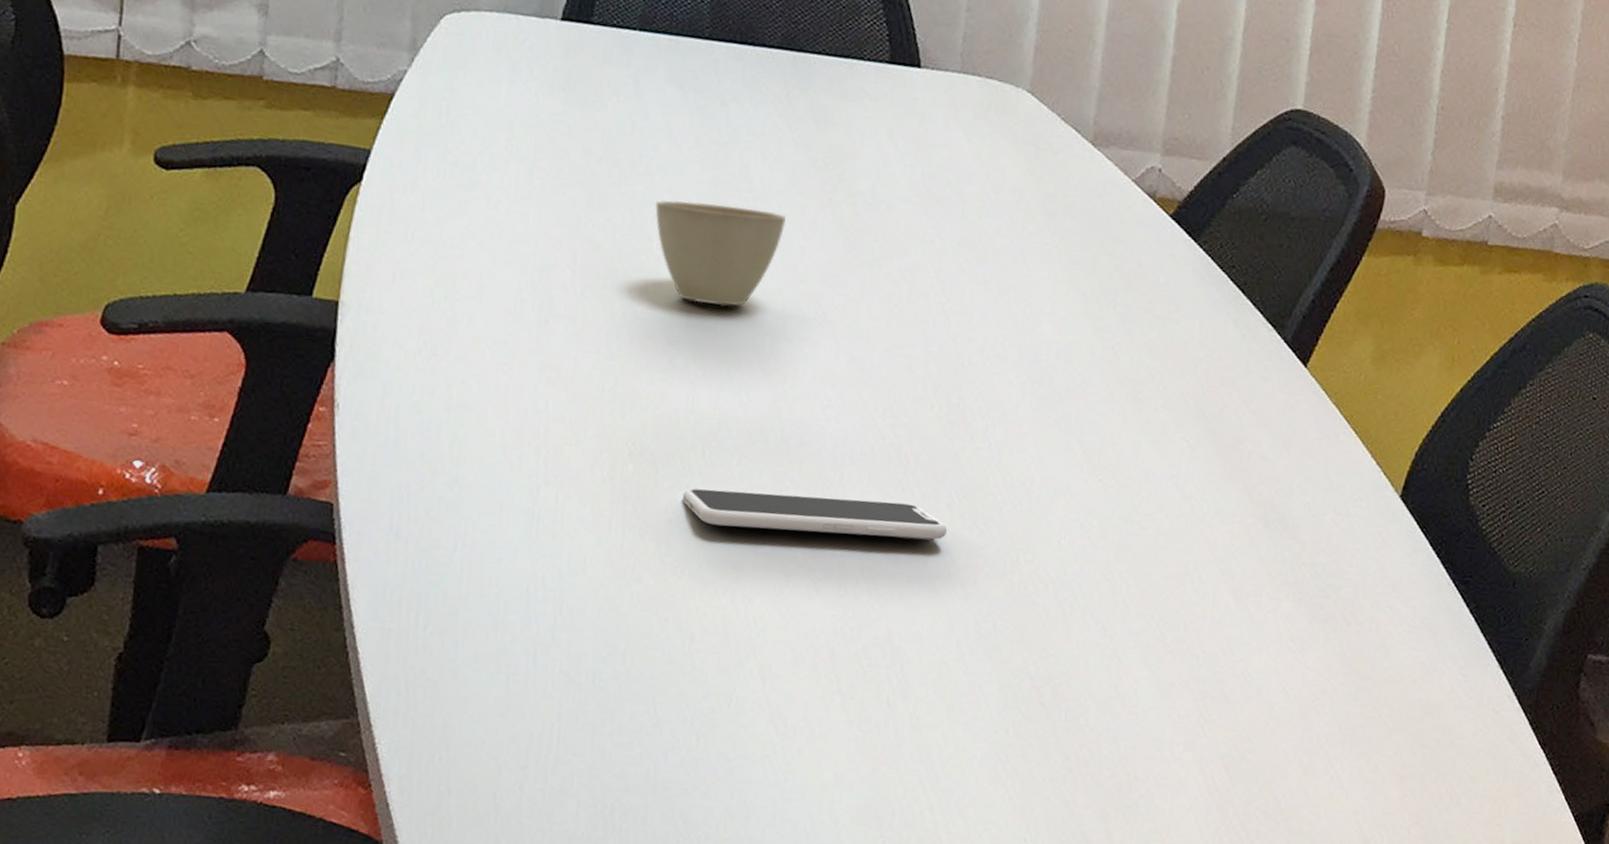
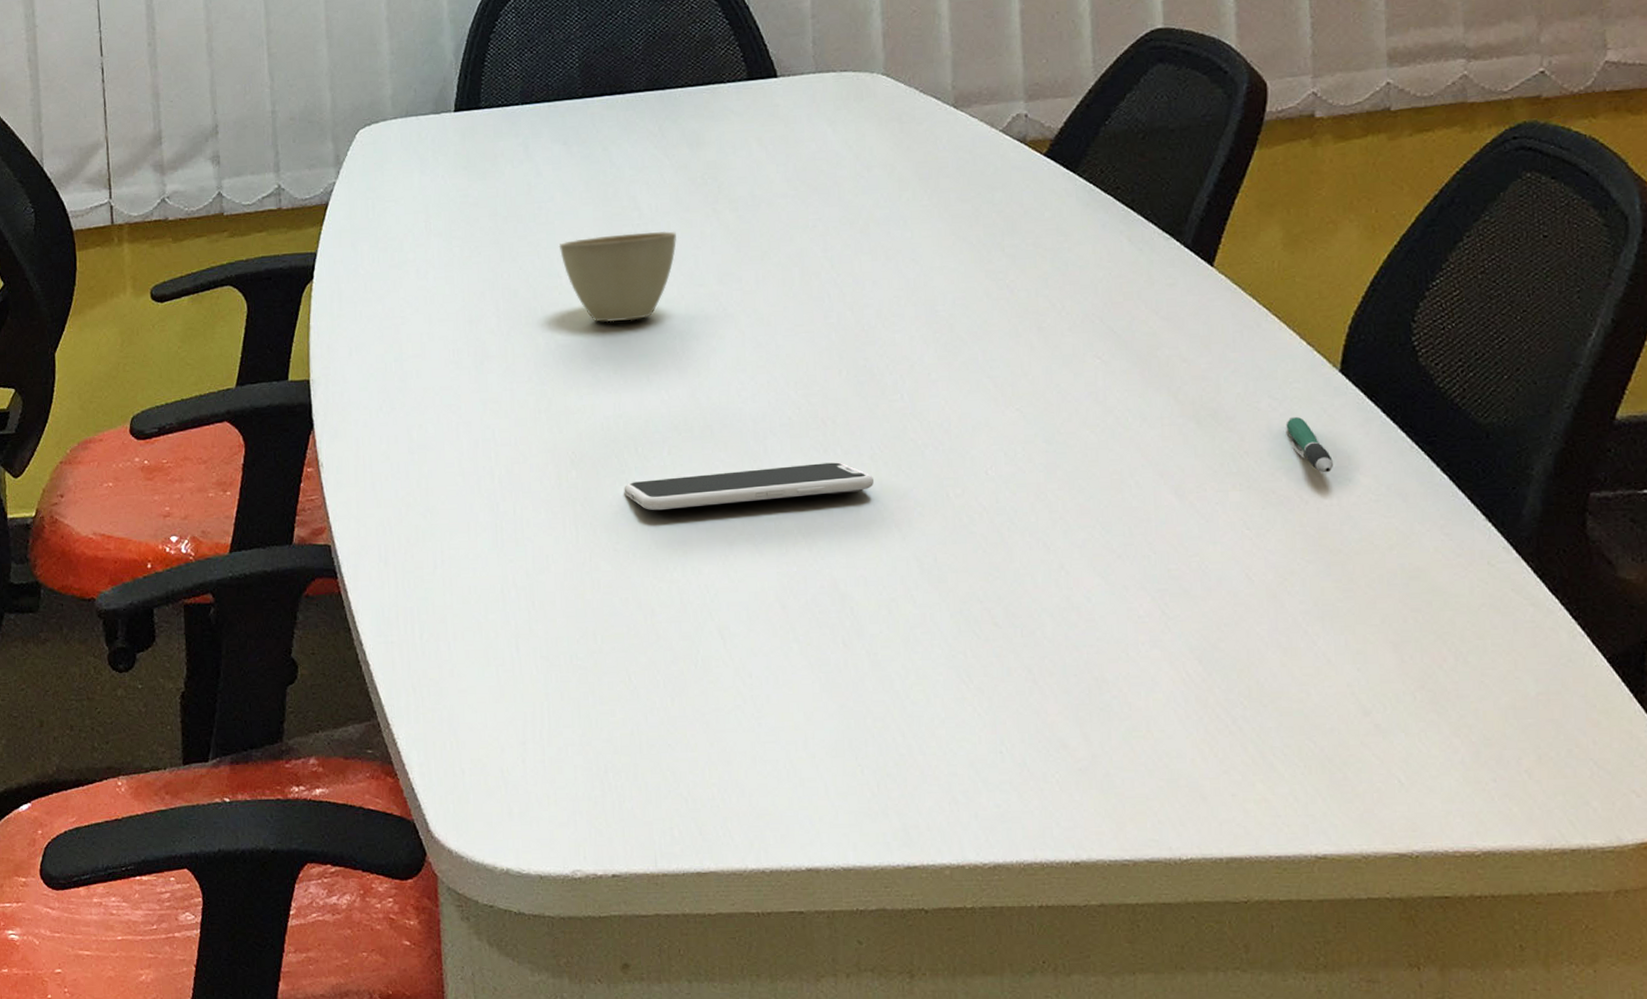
pen: none [1343,535,1379,597] -> present [1286,416,1333,473]

